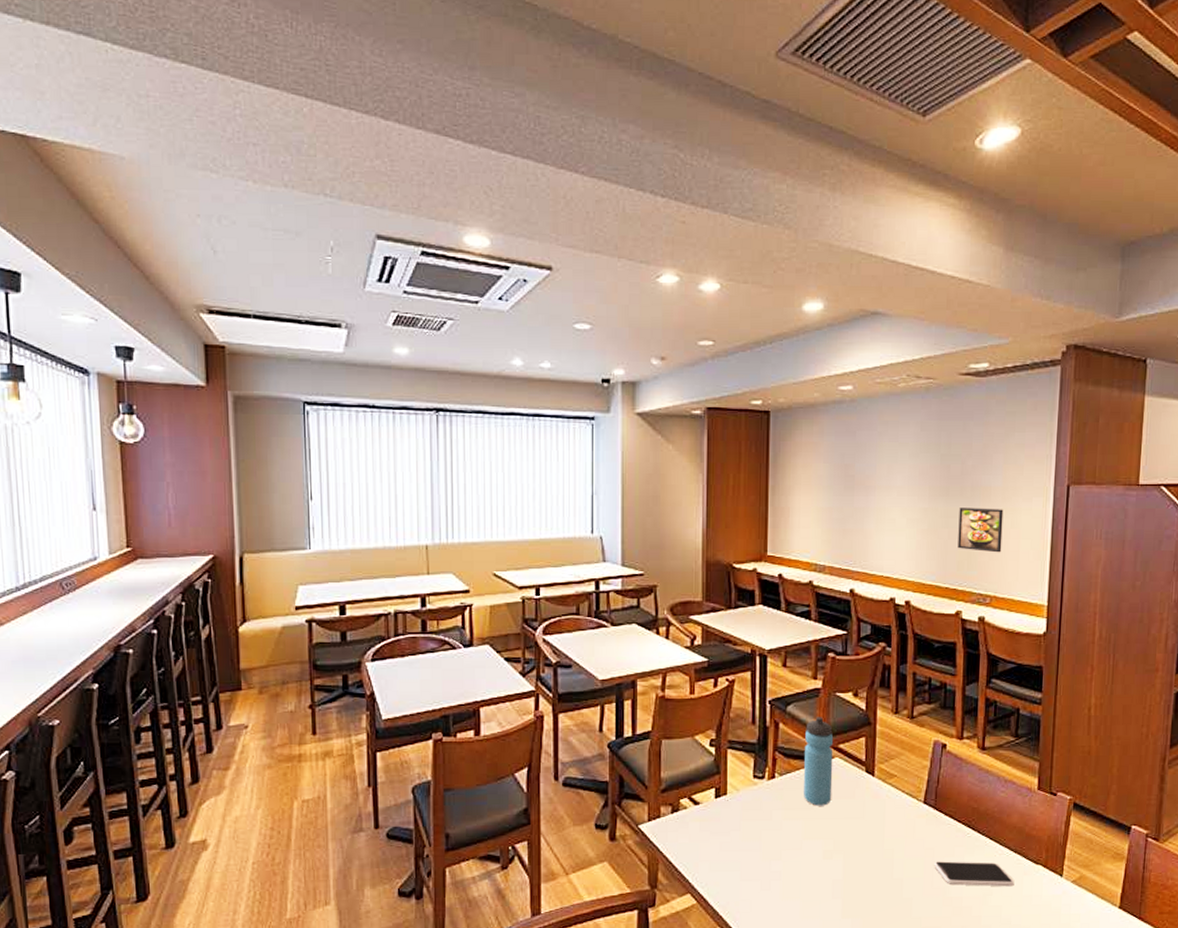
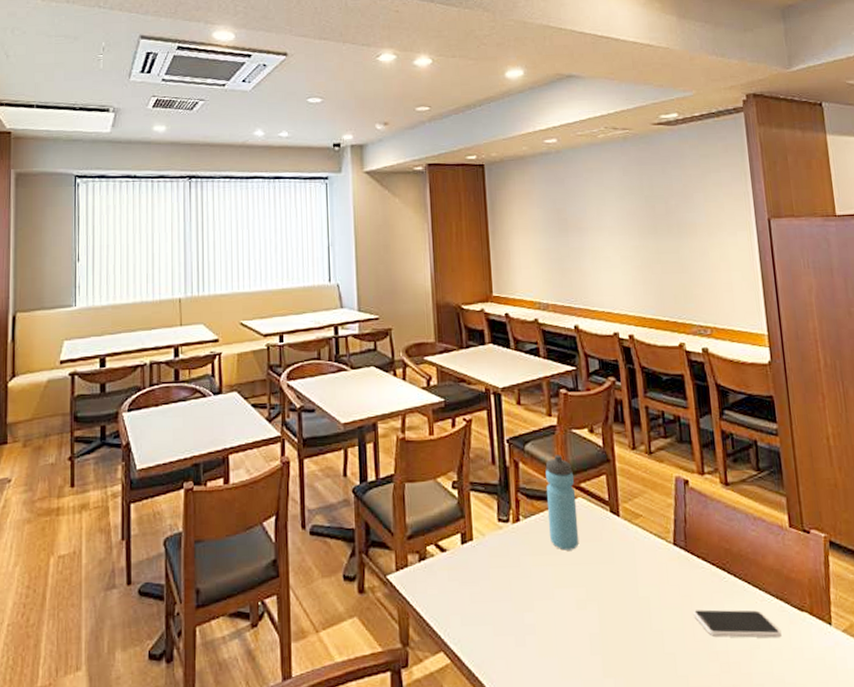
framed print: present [958,508,1004,553] -> none [669,243,715,285]

